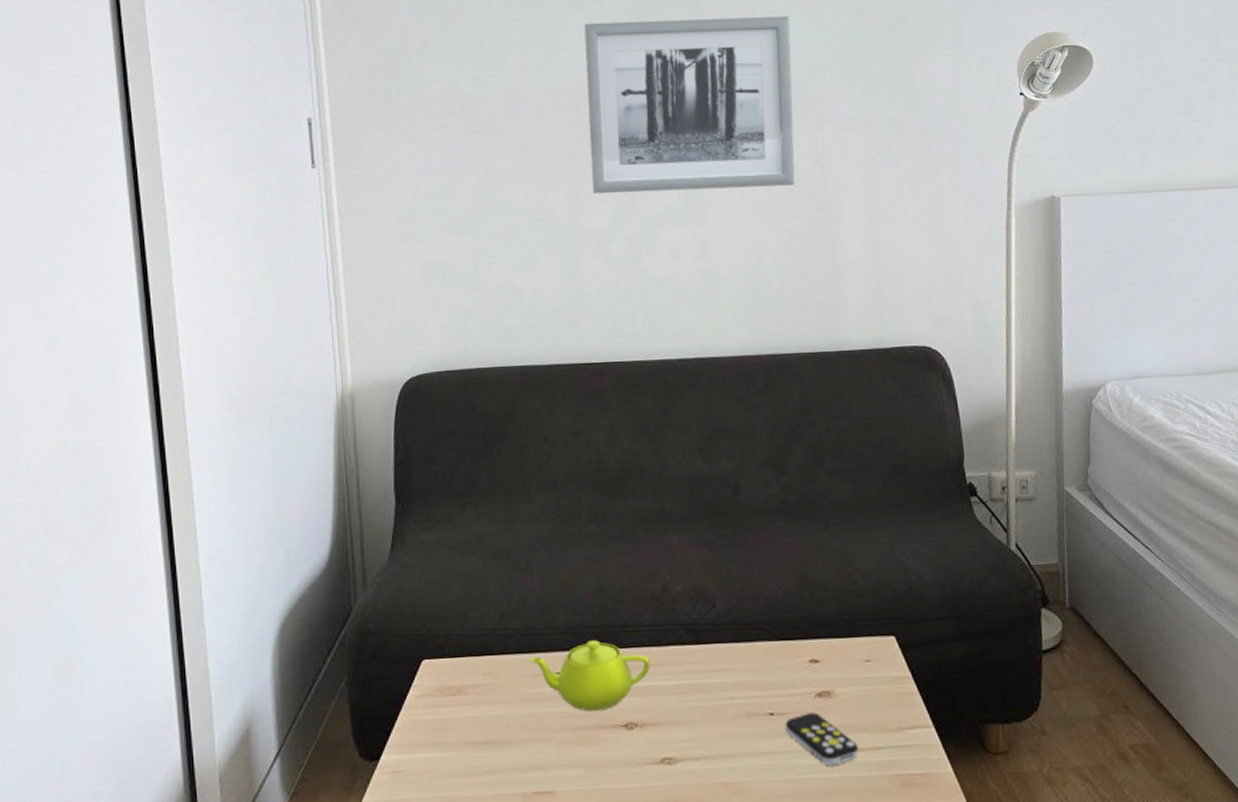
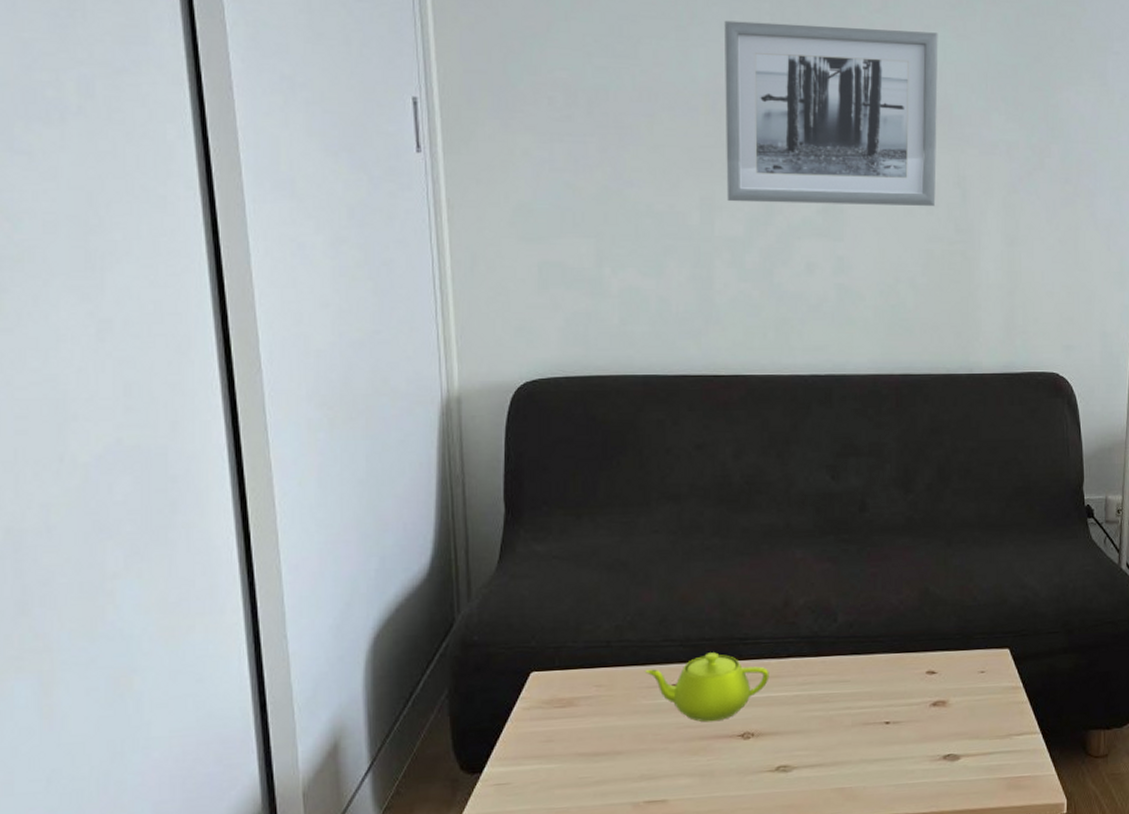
remote control: present [785,712,858,766] -> none [900,721,969,771]

